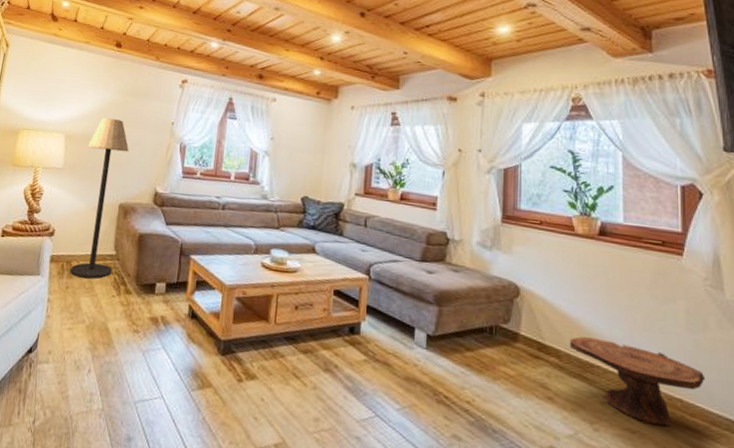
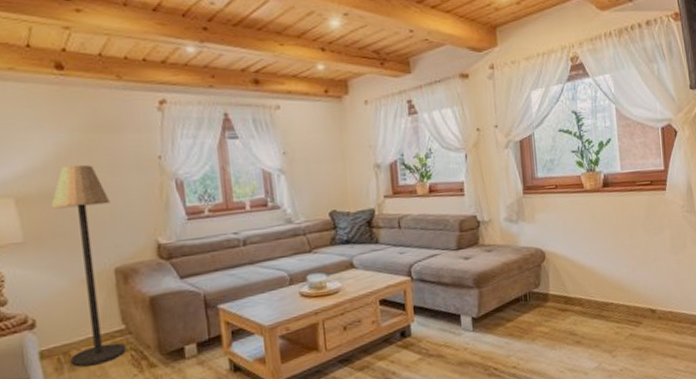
side table: present [569,336,706,427] -> none [588,277,687,339]

